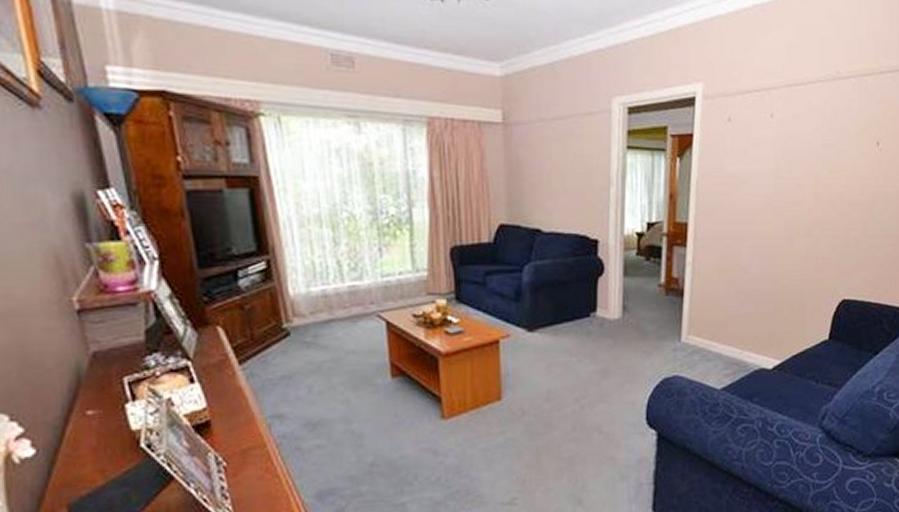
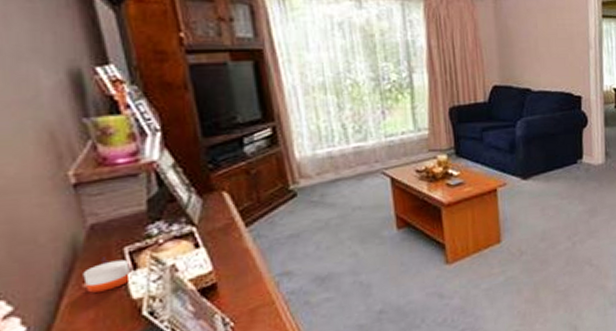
candle: none [86,389,131,421] -> present [83,259,132,293]

